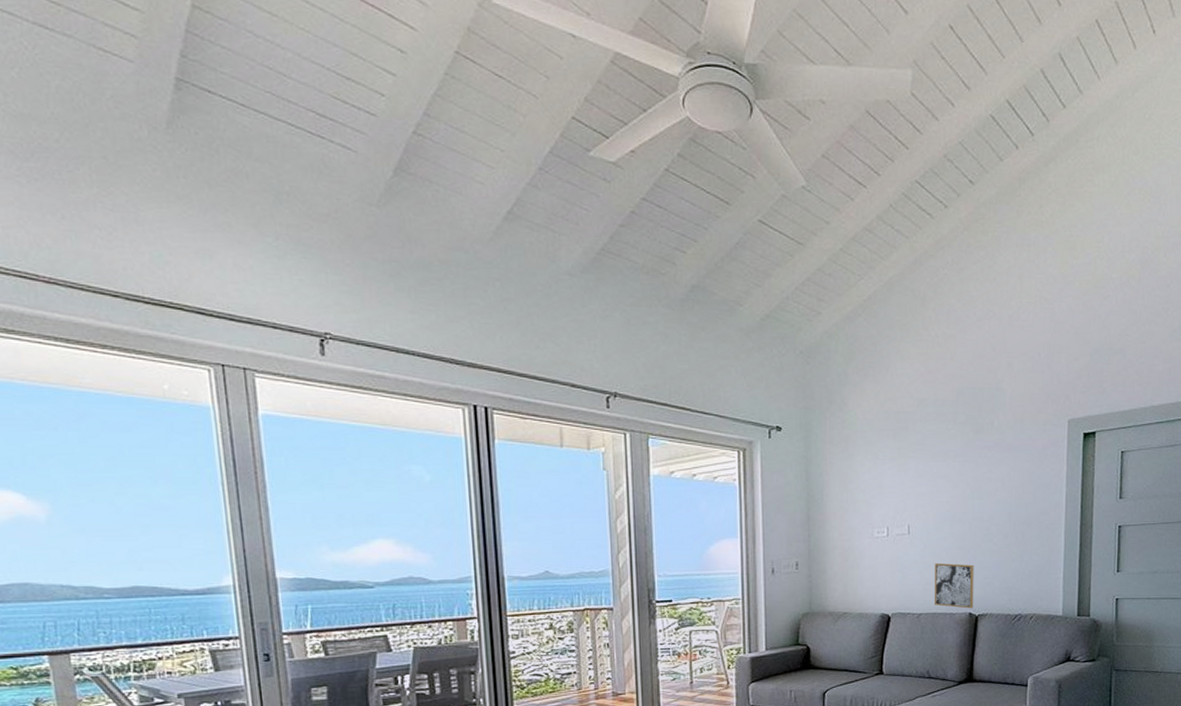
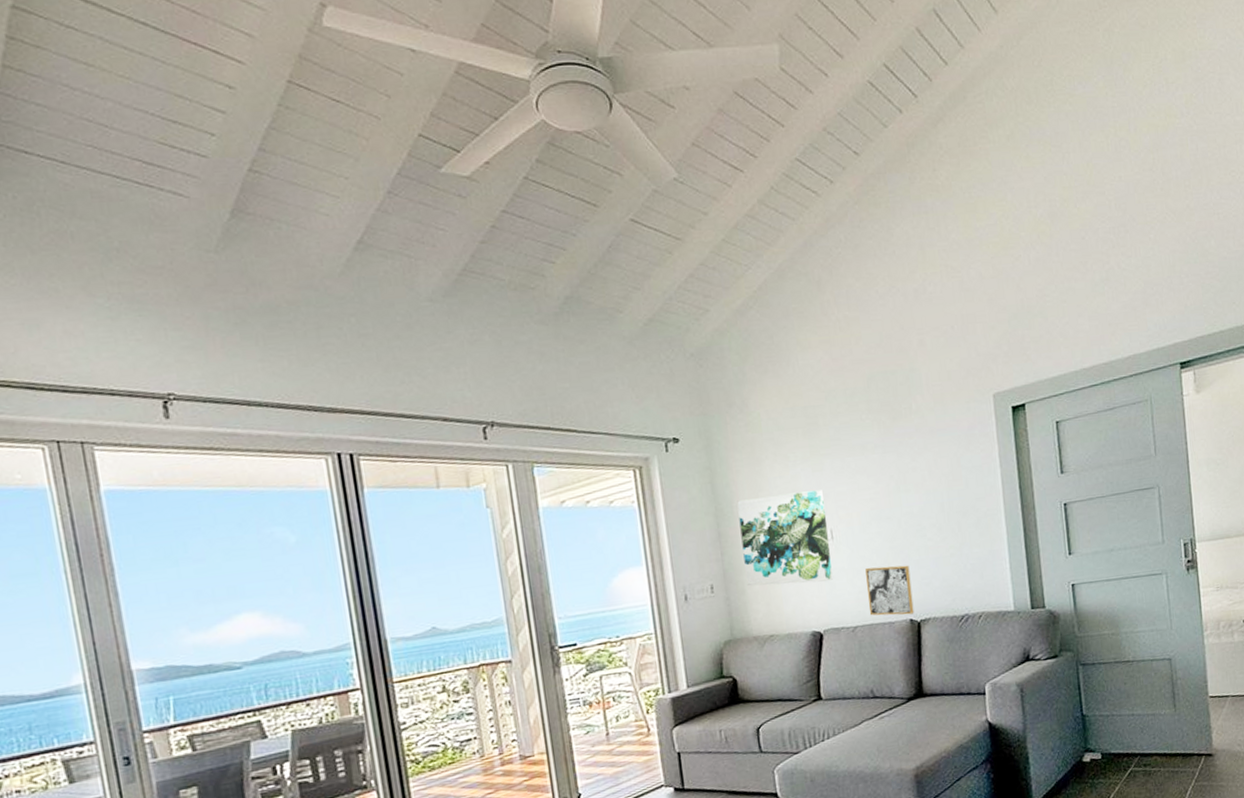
wall art: none [827,488,906,571] -> present [737,490,833,586]

